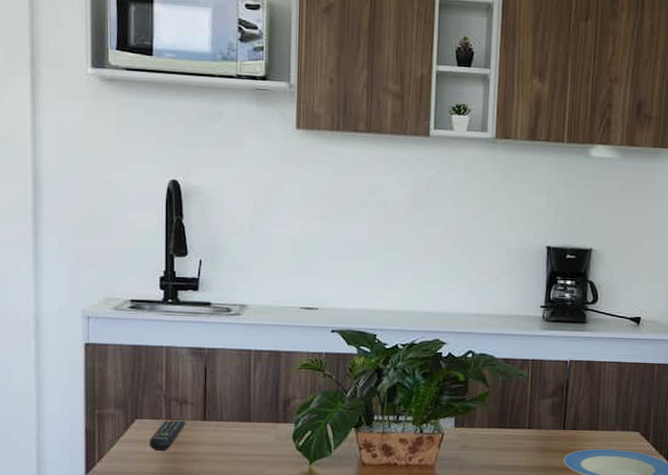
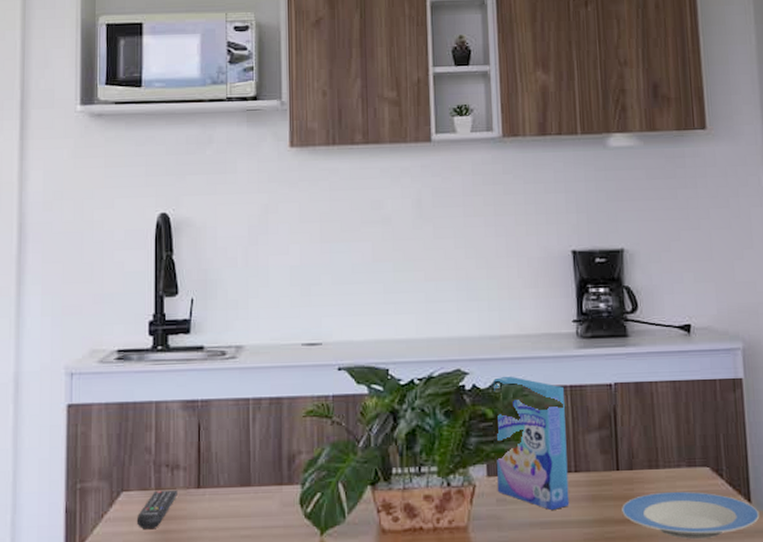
cereal box: none [463,347,526,456] -> present [493,376,570,510]

